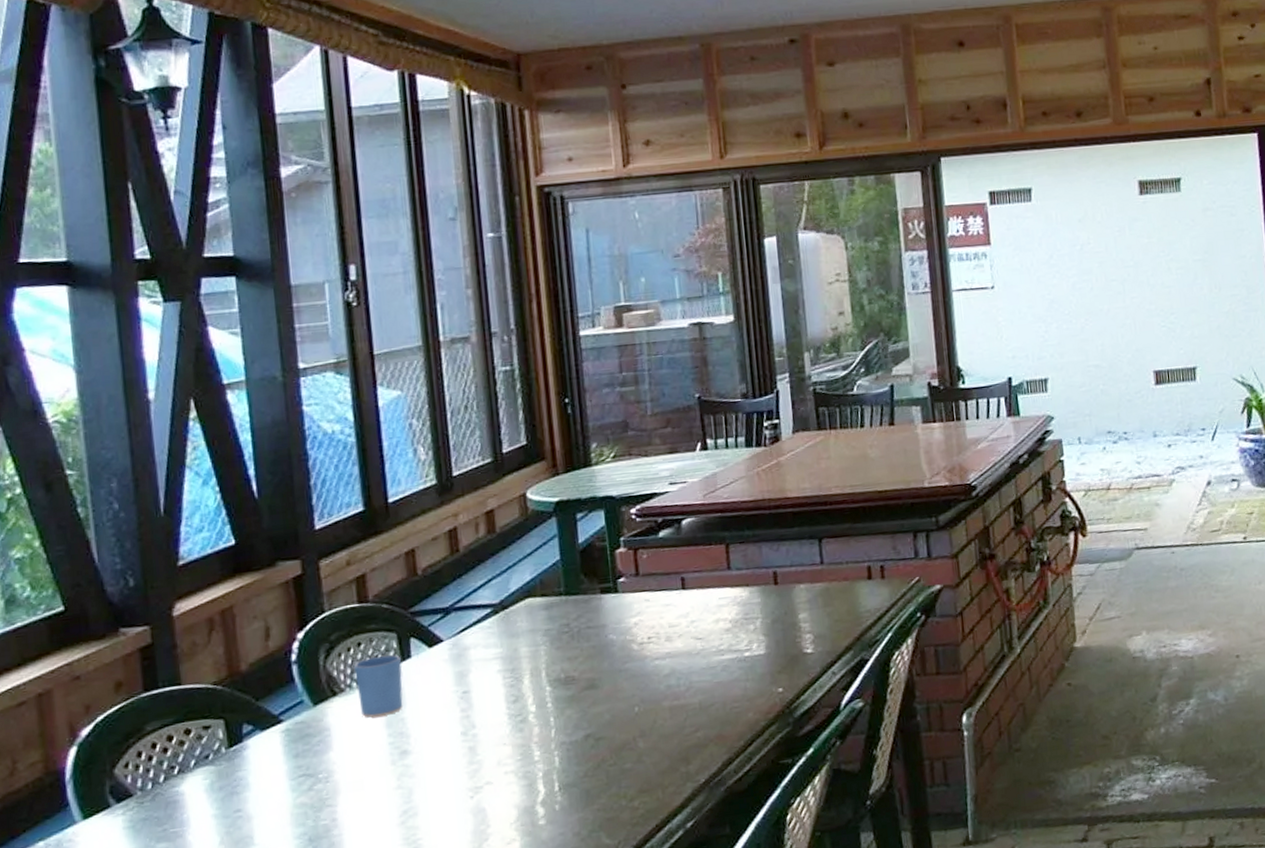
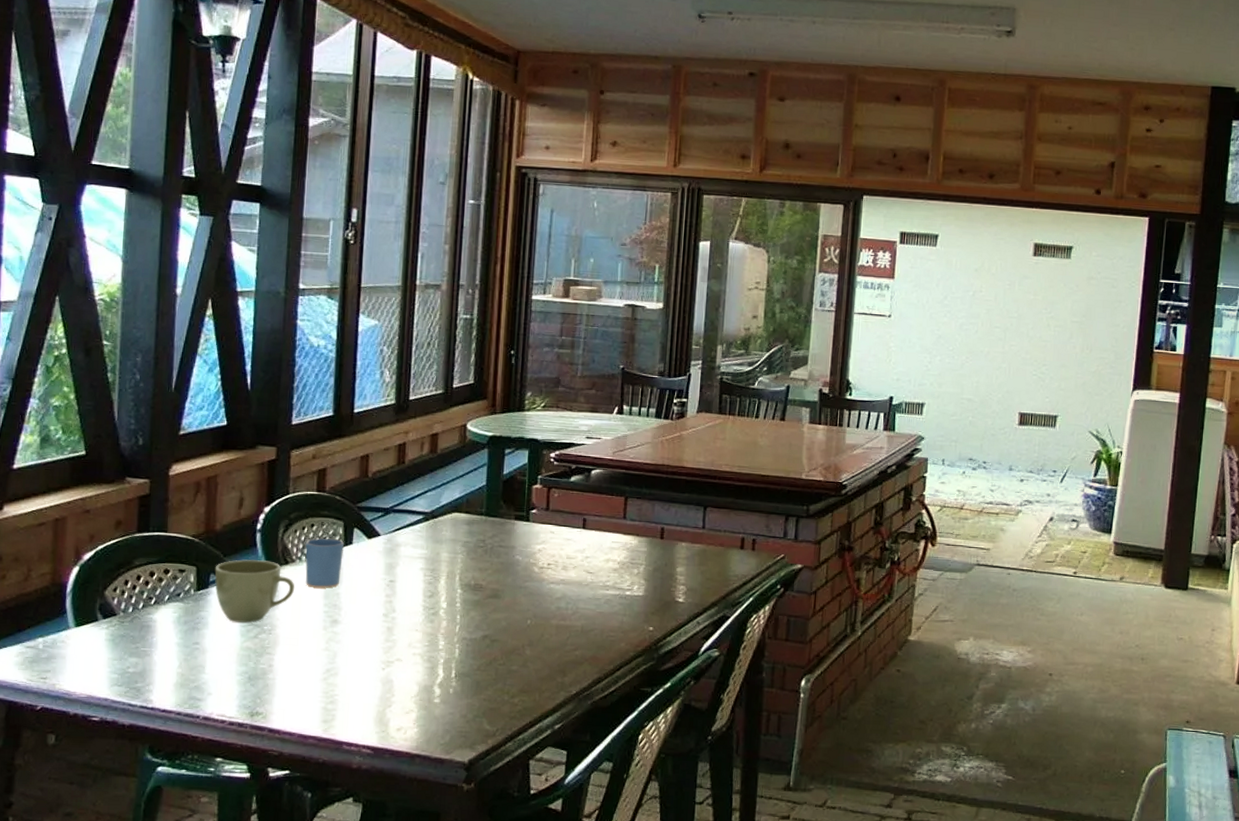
cup: none [247,695,350,777] -> present [214,559,295,623]

